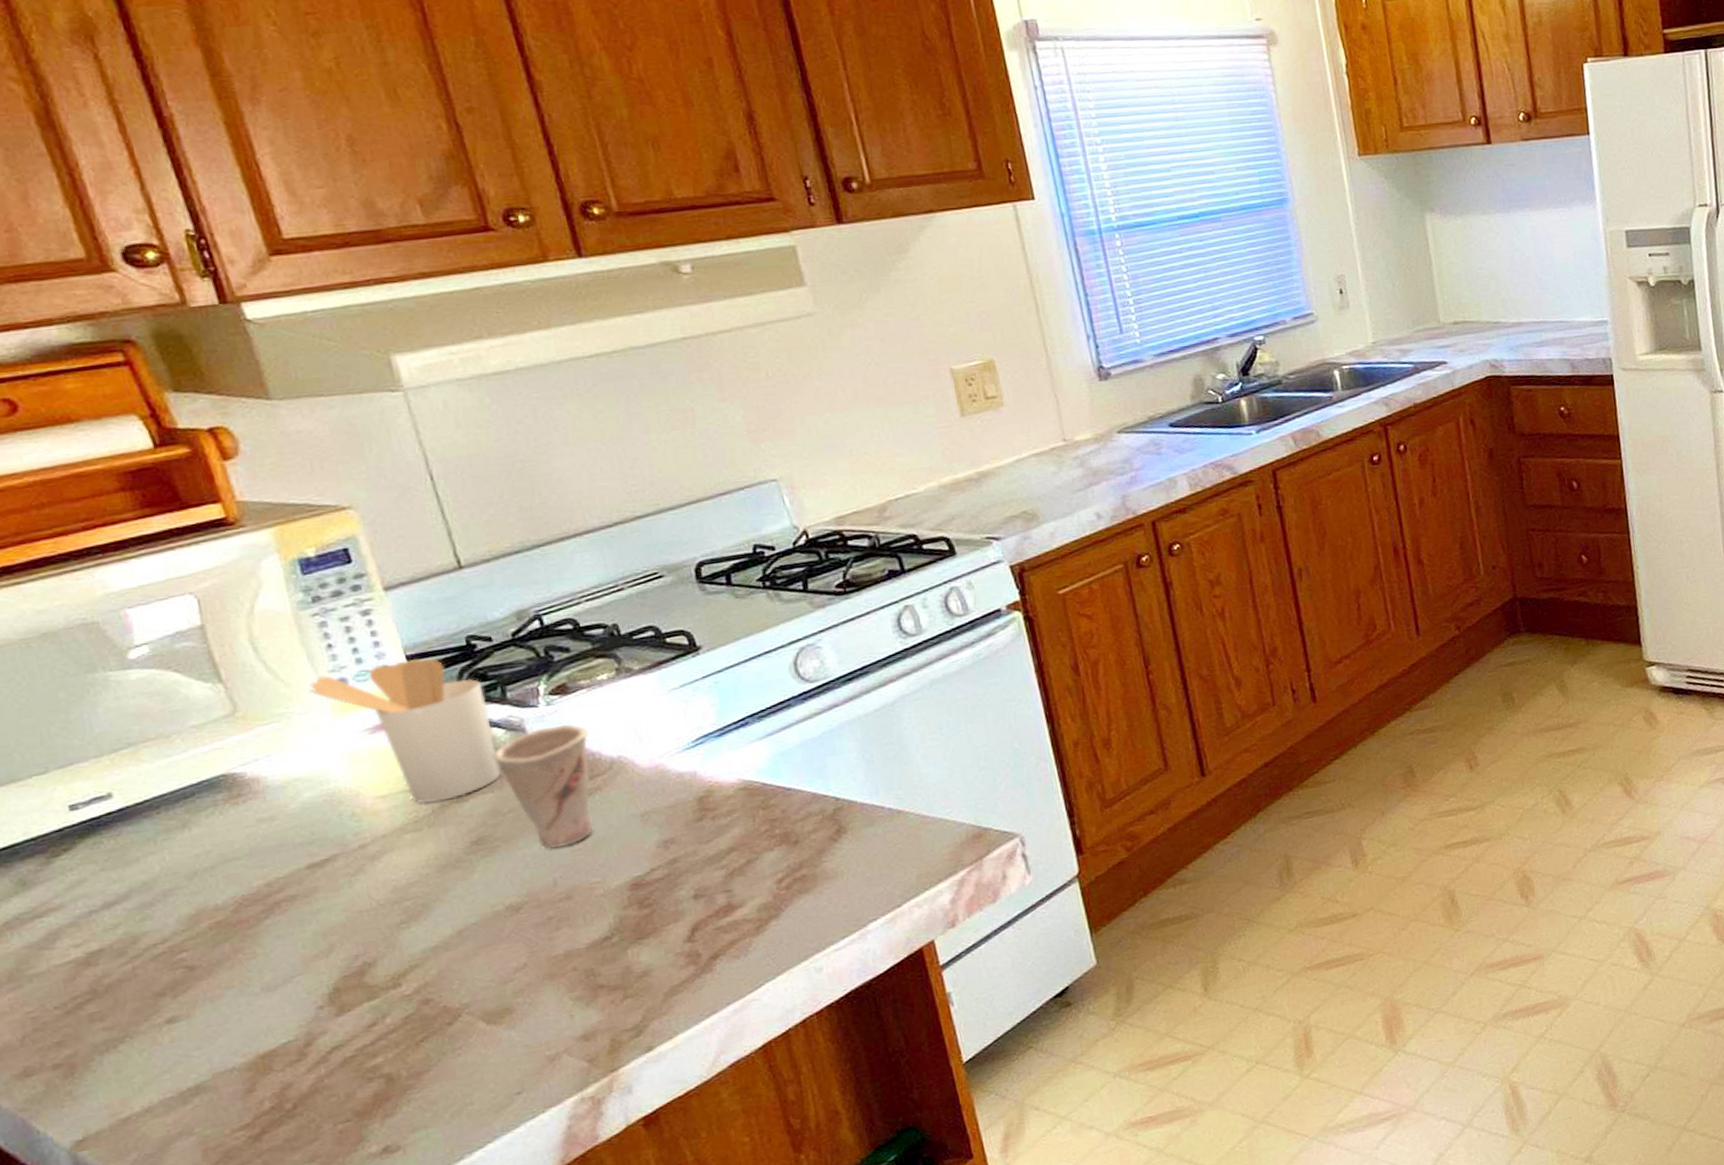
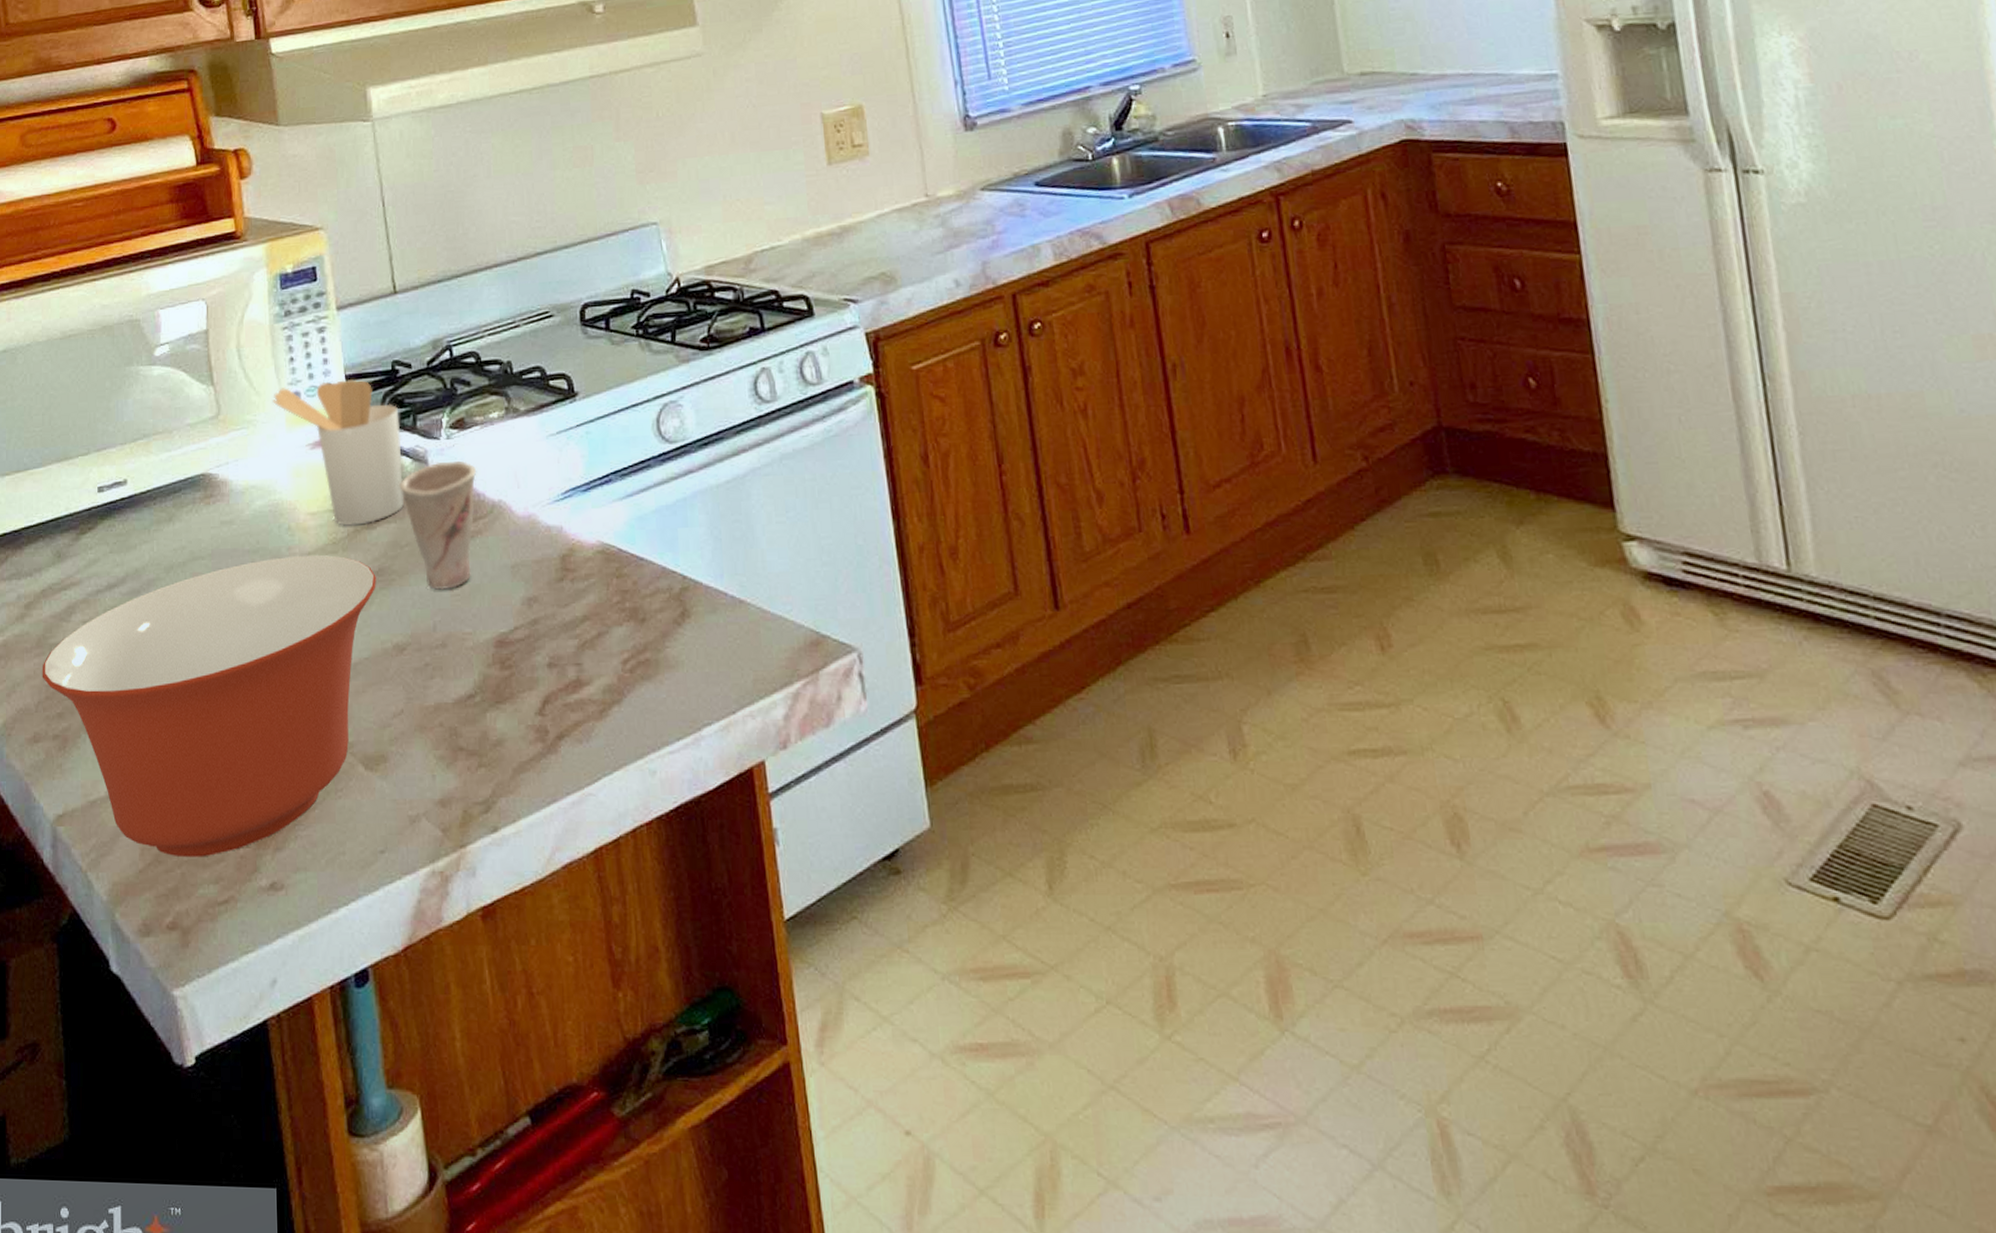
mixing bowl: none [21,833,477,1149] -> present [42,555,376,858]

